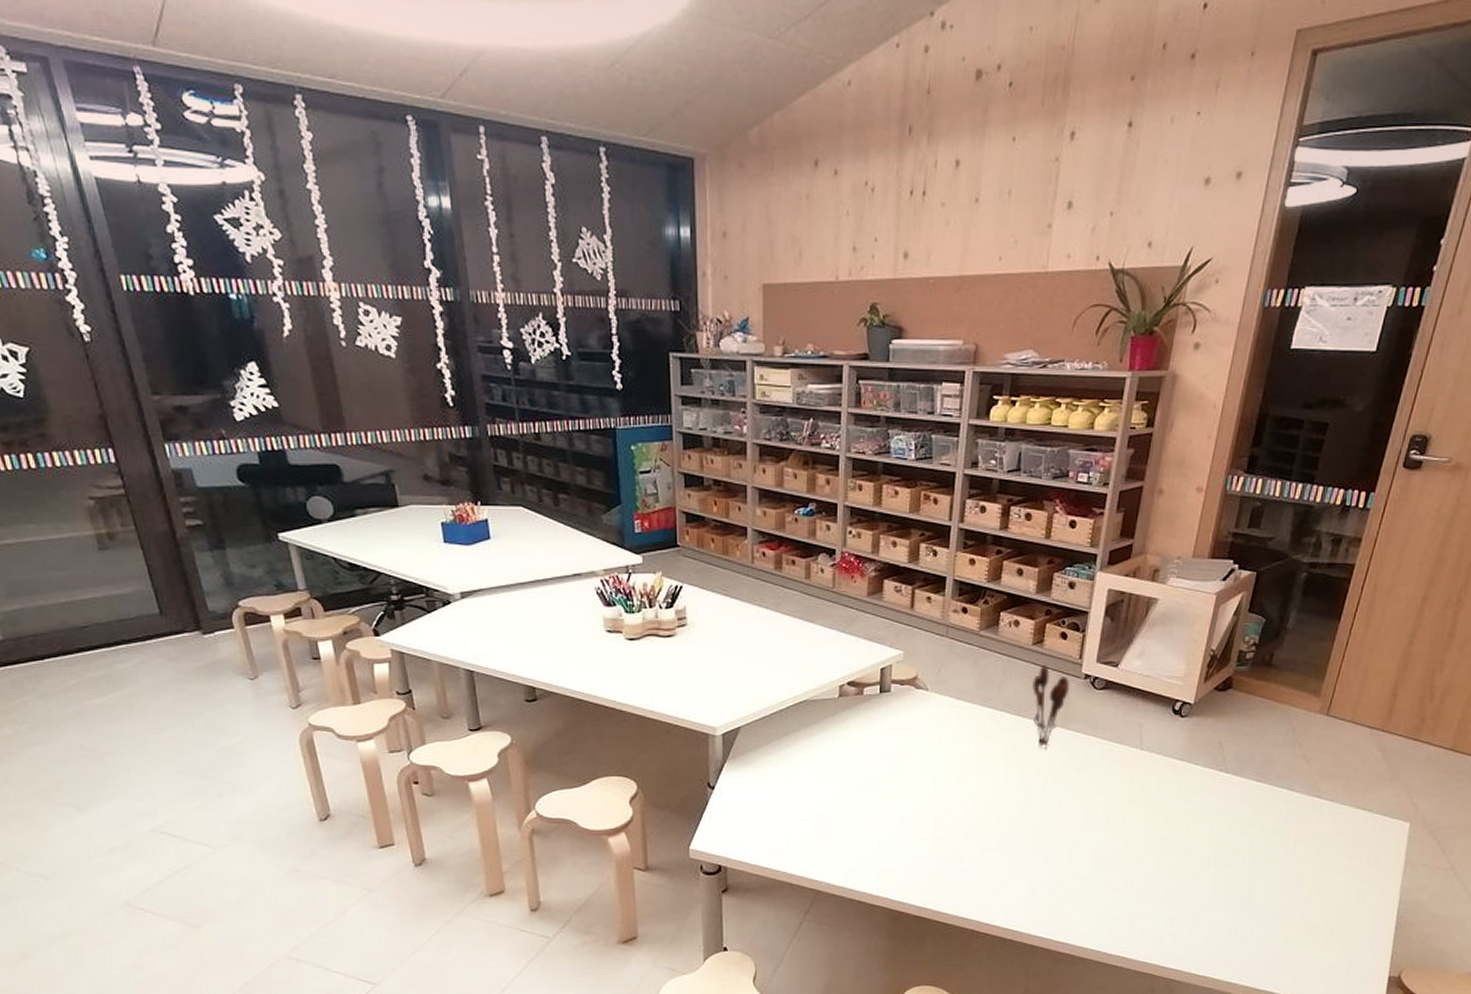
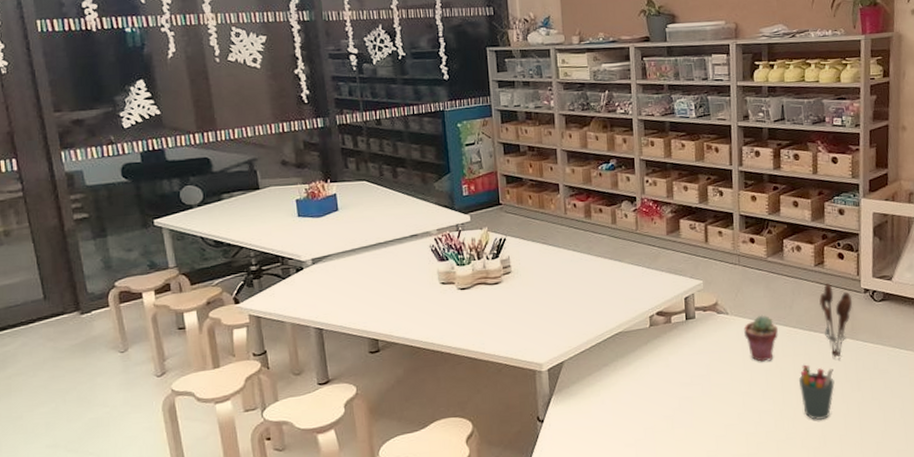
potted succulent: none [944,694,983,744] -> present [744,315,779,362]
pen holder: none [998,751,1038,811] -> present [799,364,835,421]

